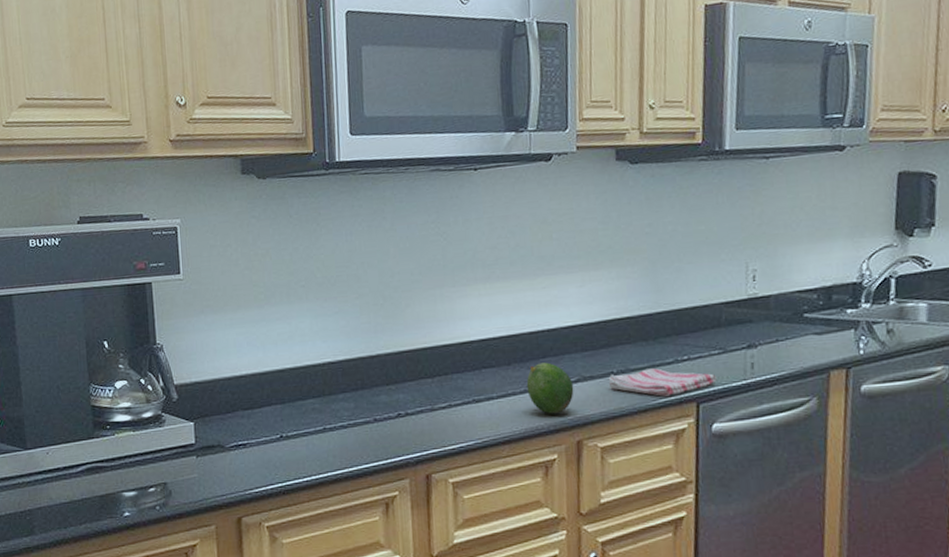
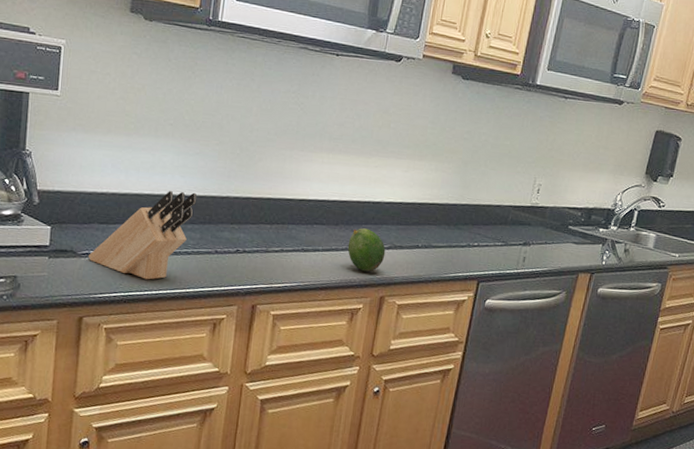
knife block: none [237,357,345,465] -> present [88,191,197,280]
dish towel: present [608,368,717,397] -> none [413,247,496,272]

